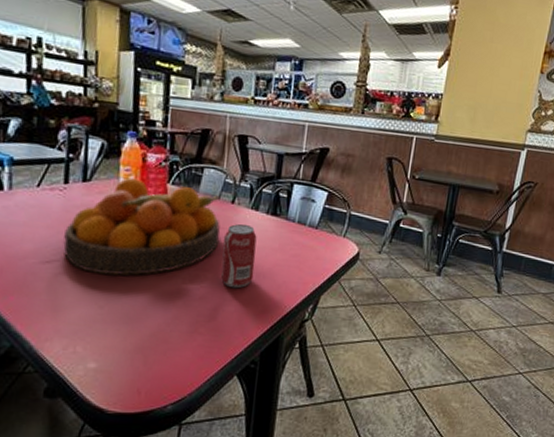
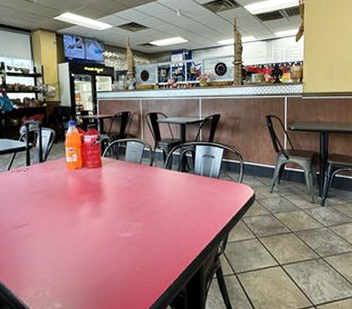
fruit bowl: present [63,177,220,276] -> none [30,156,145,233]
beverage can: present [221,224,257,289] -> none [147,181,174,233]

